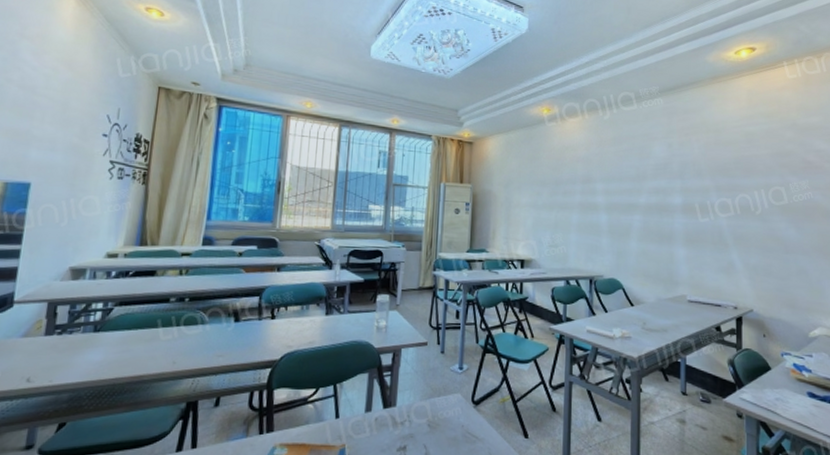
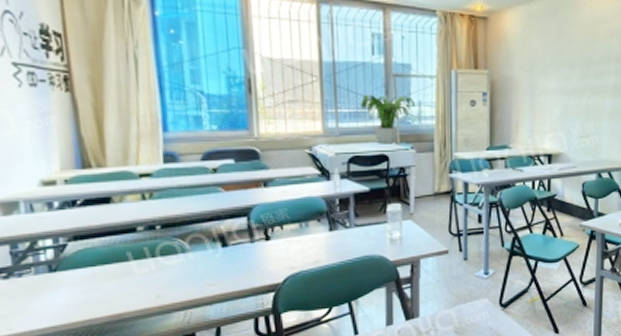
potted plant: none [364,200,409,242] -> present [361,95,416,144]

